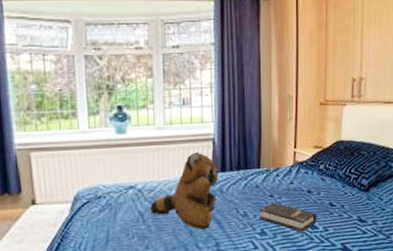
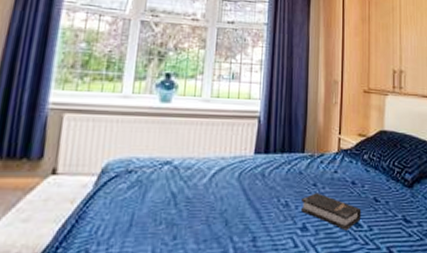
teddy bear: present [149,152,219,231] -> none [183,129,262,221]

